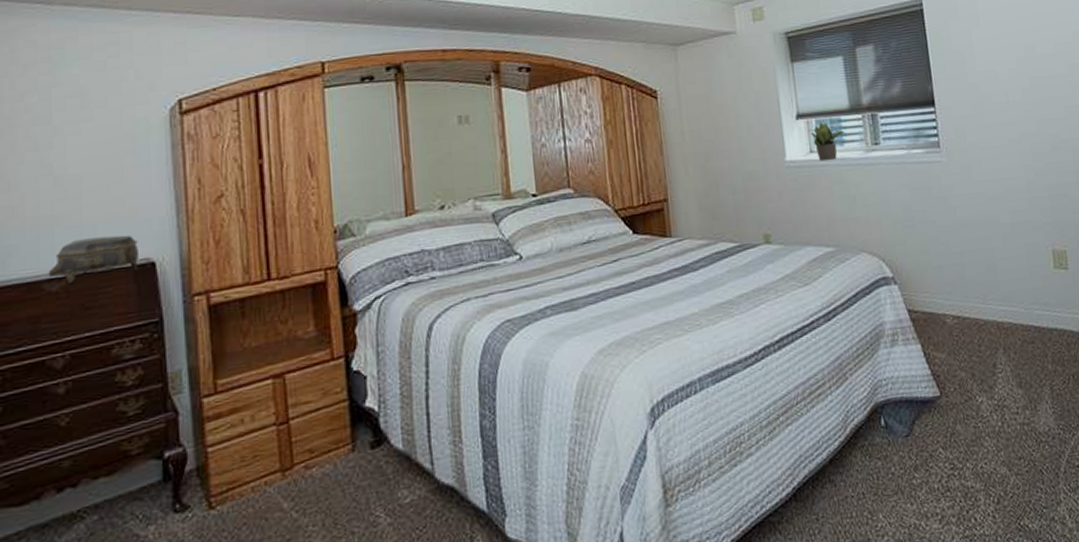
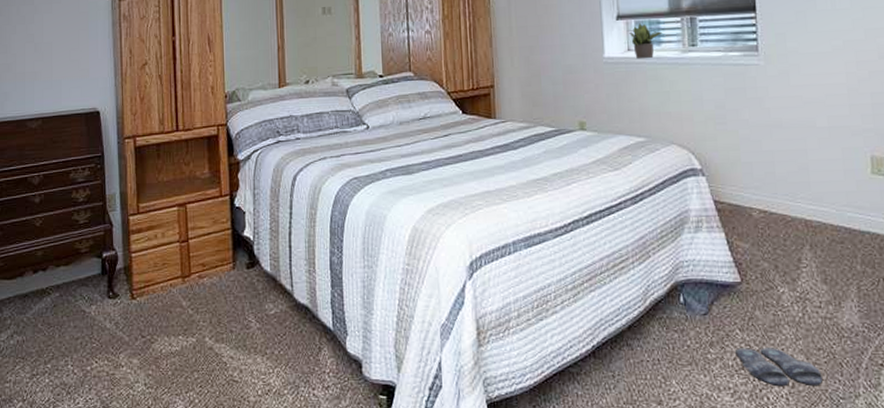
jewelry box: present [48,235,139,285] -> none [30,89,88,124]
slippers: none [940,462,1026,505] -> present [735,348,823,387]

